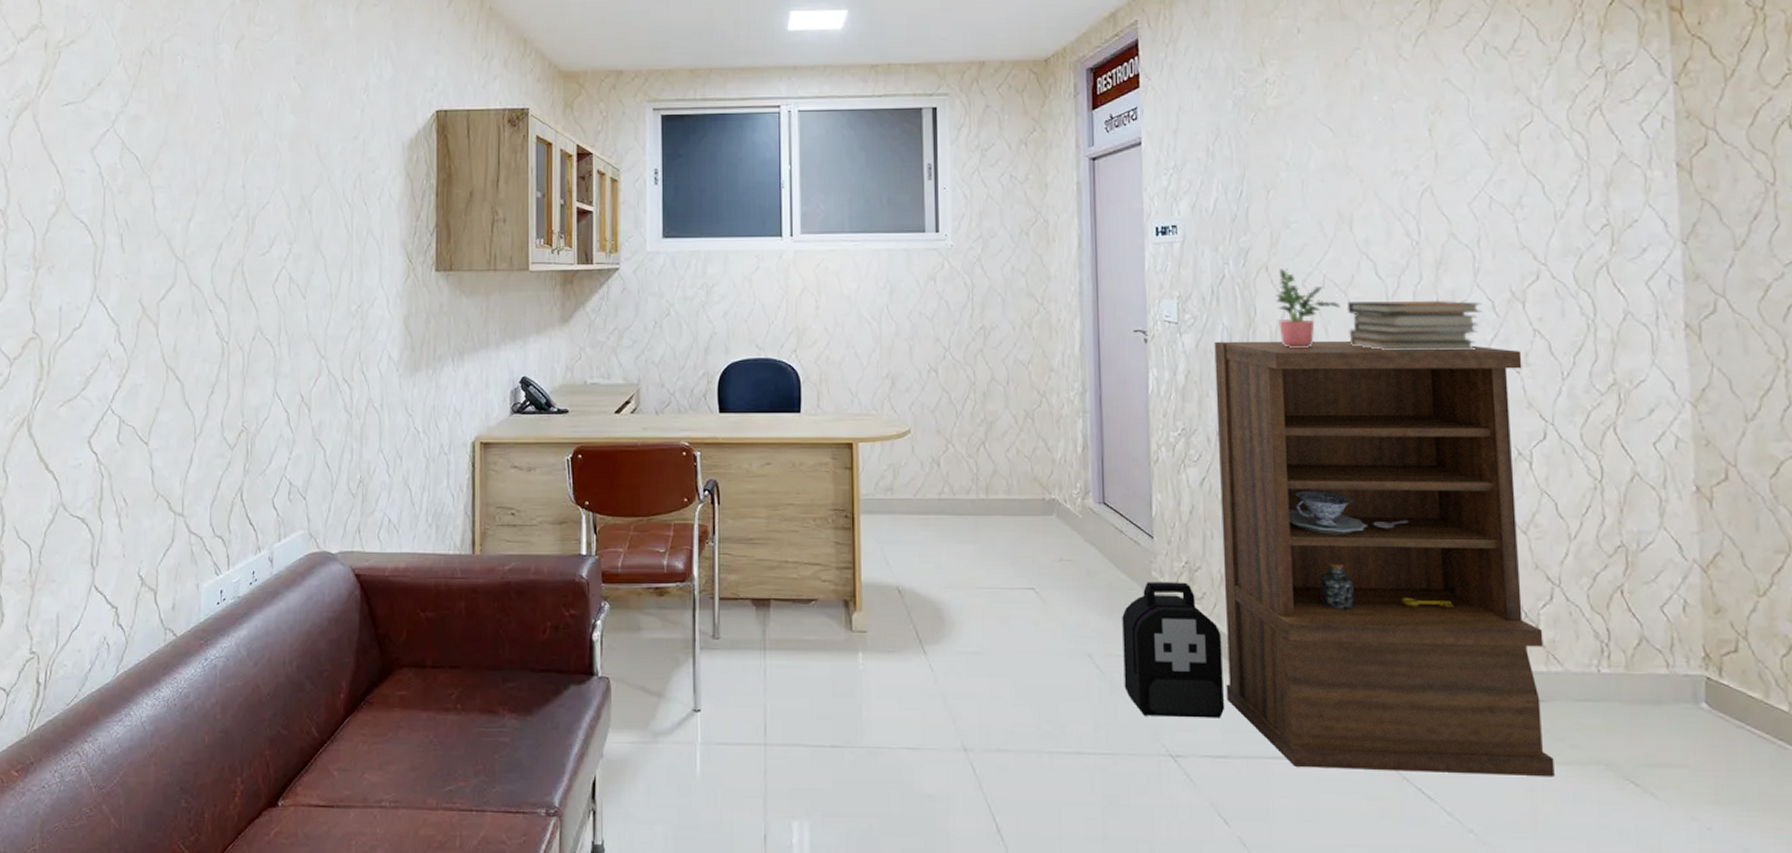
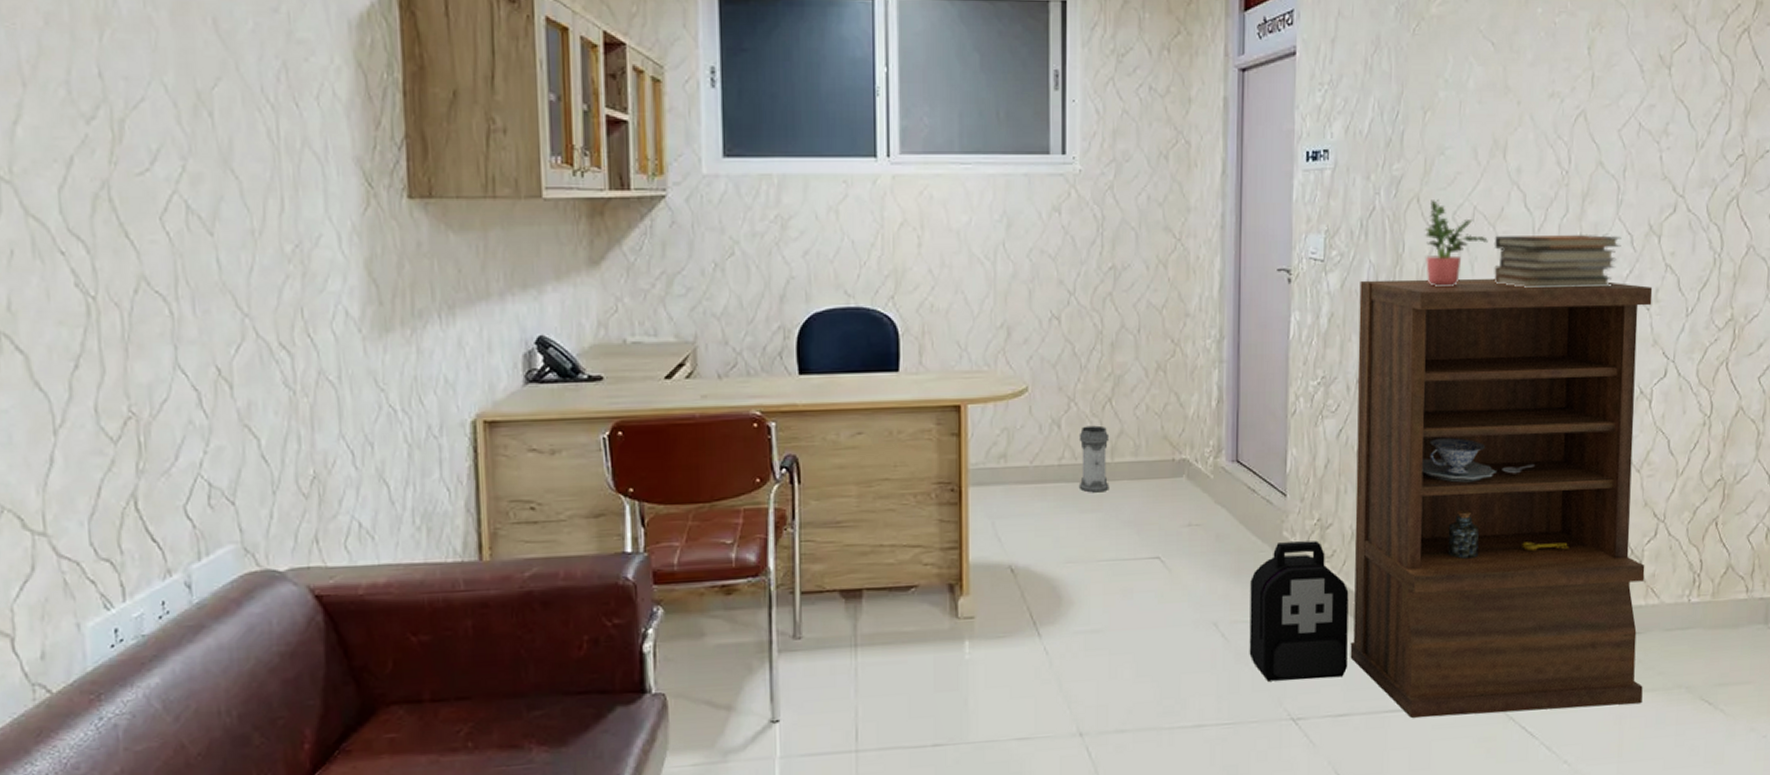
lantern: none [956,465,985,526] -> present [1078,425,1110,493]

